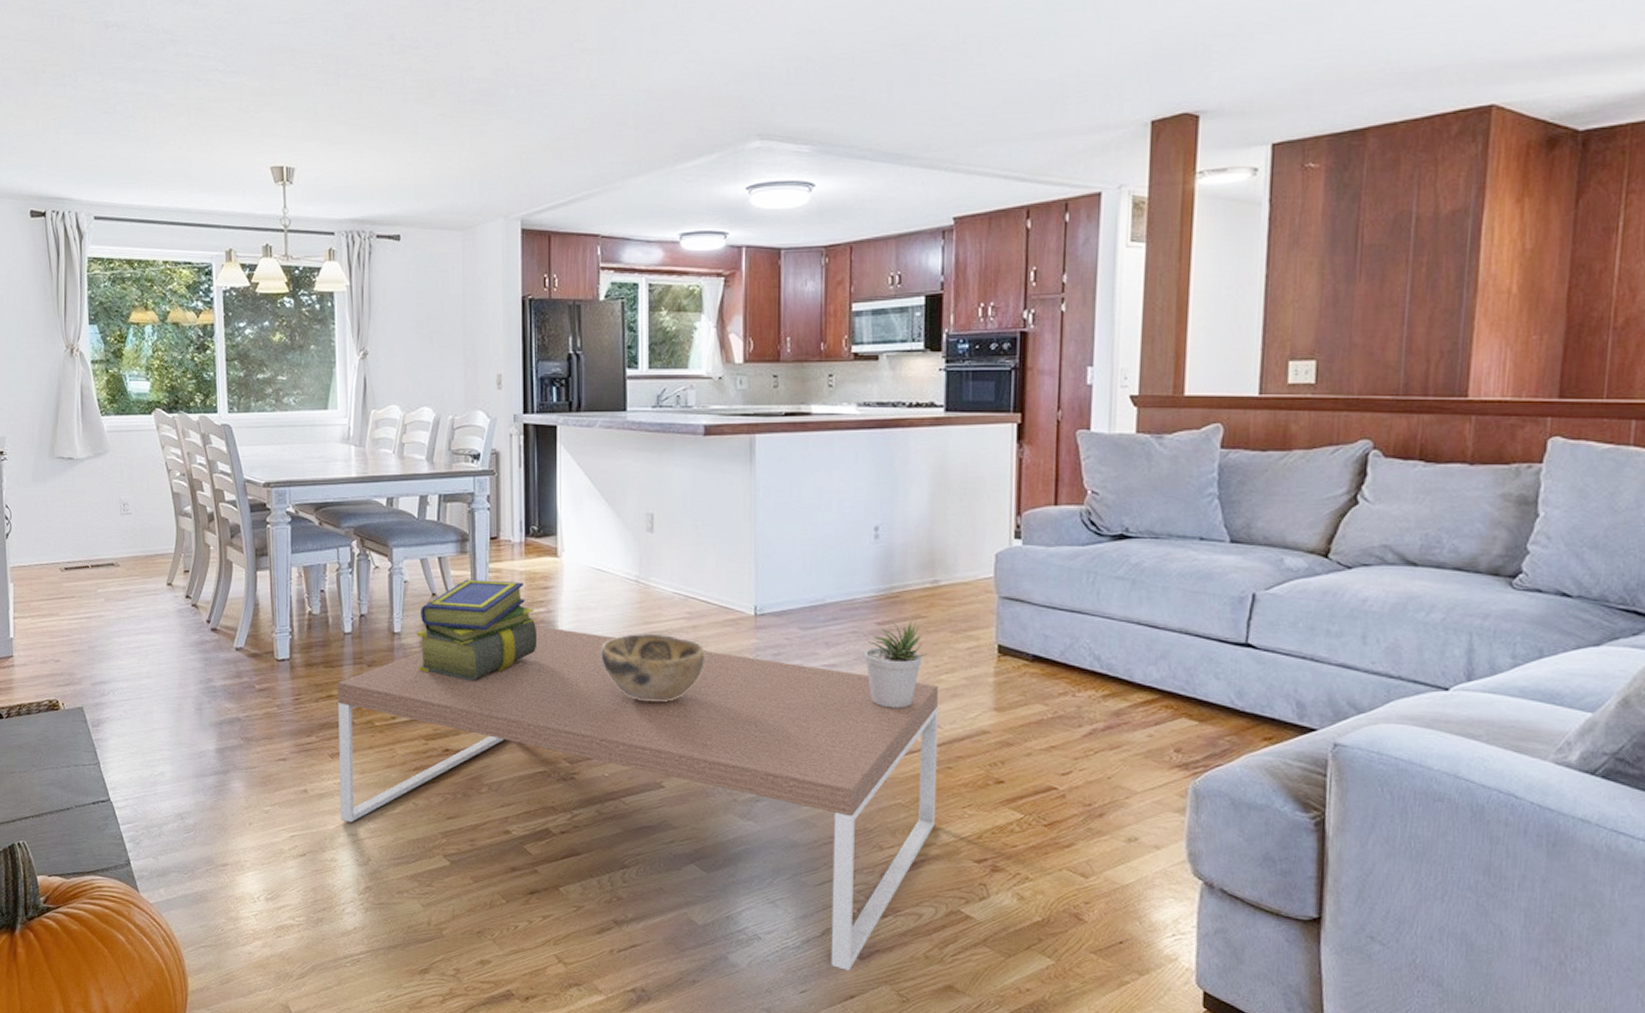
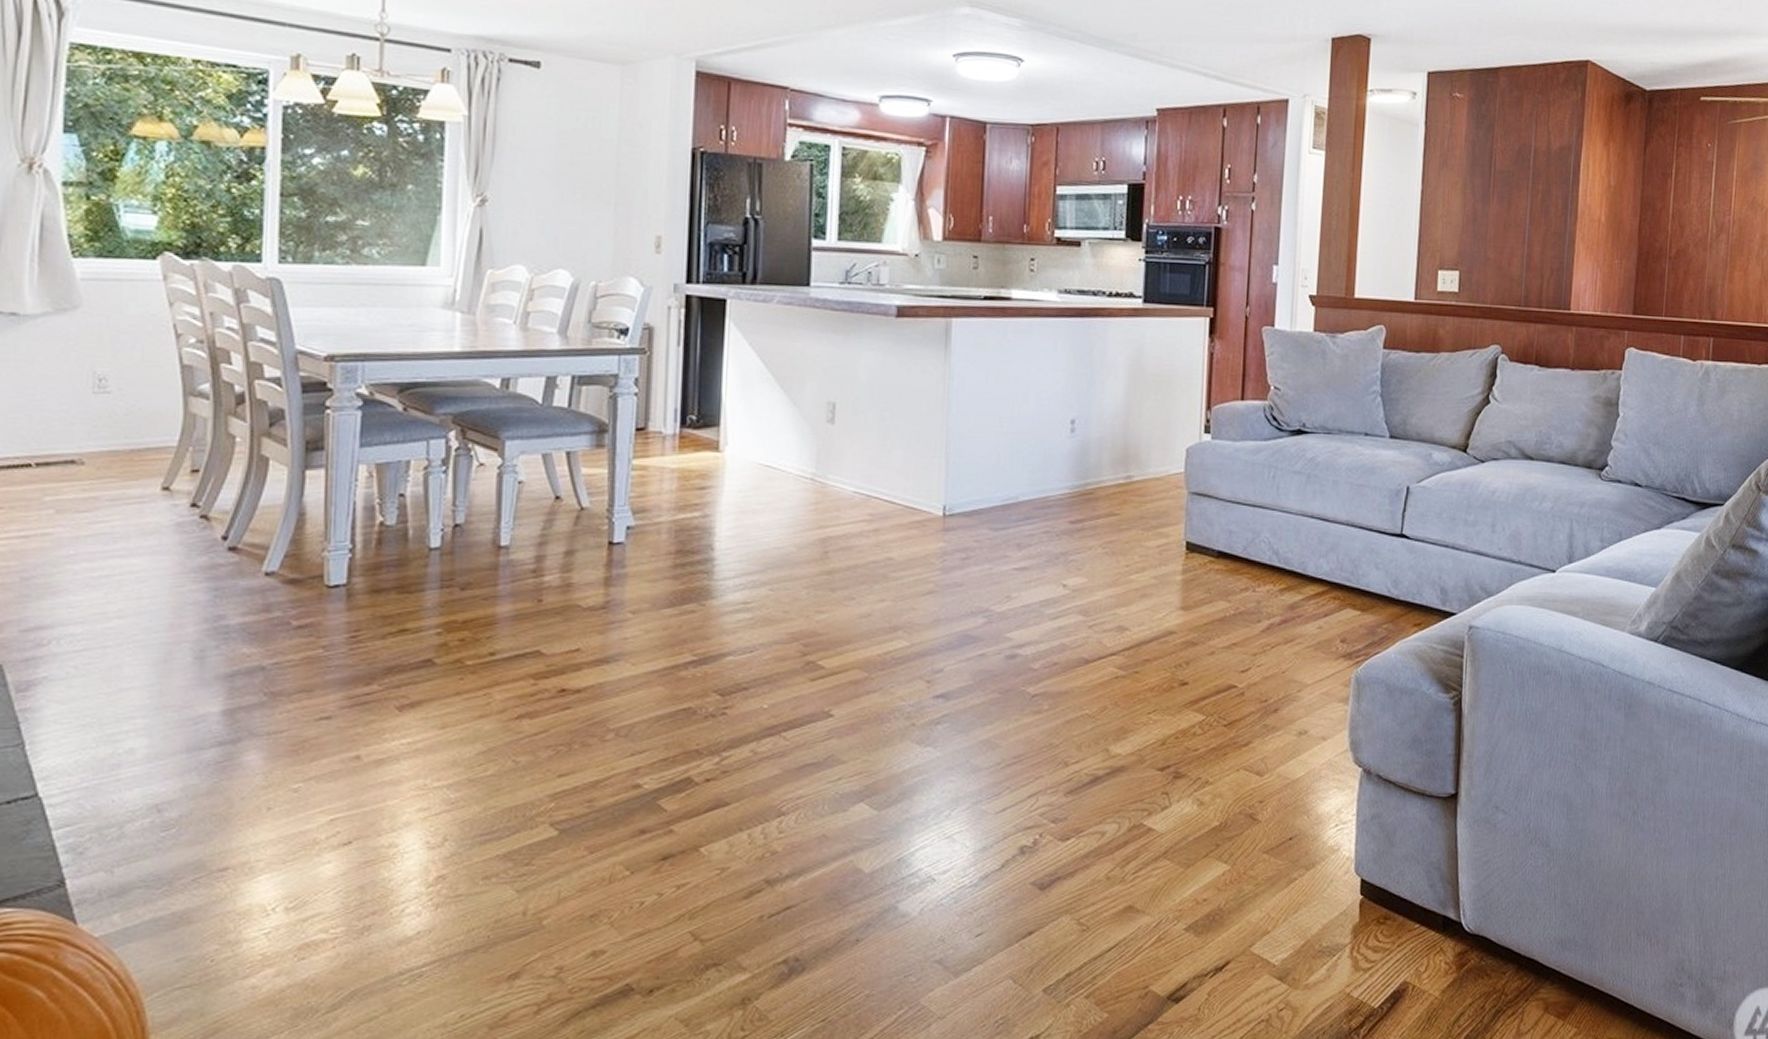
coffee table: present [338,626,939,971] -> none [407,533,1128,904]
stack of books: present [416,579,538,681] -> none [530,478,689,603]
decorative bowl: present [601,633,706,703] -> none [766,538,888,618]
potted plant: present [863,619,928,709] -> none [1055,517,1119,612]

